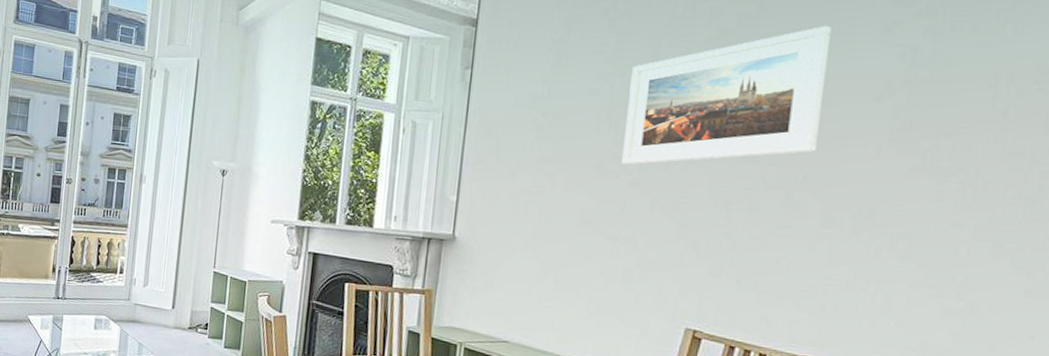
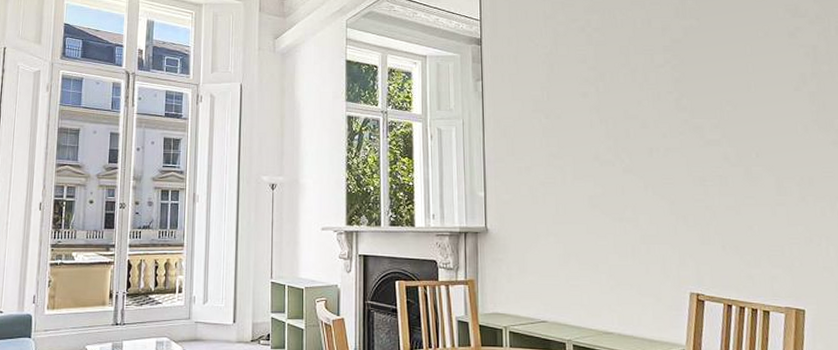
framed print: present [622,25,832,165] -> none [610,33,761,155]

